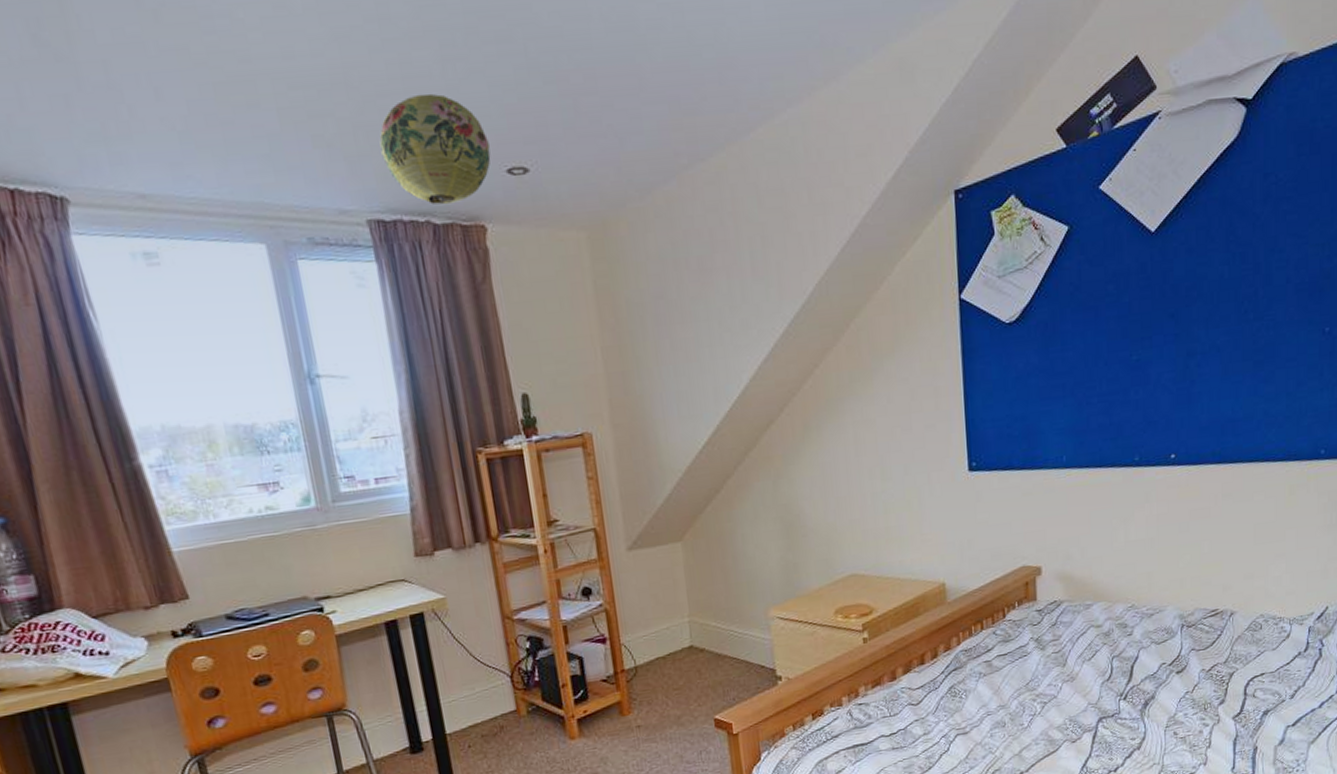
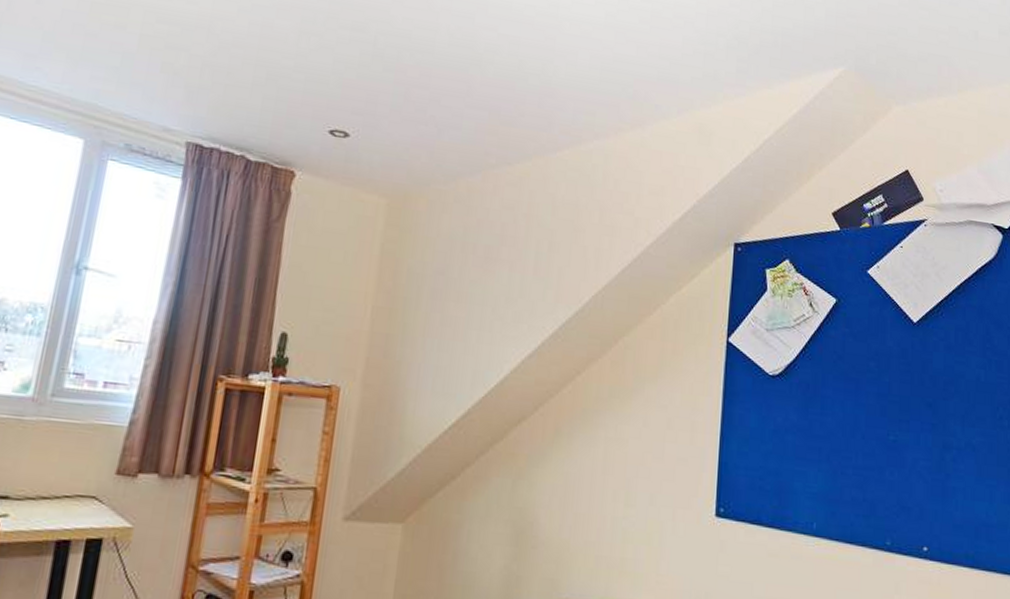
paper lantern: present [379,93,491,205] -> none [219,52,321,147]

